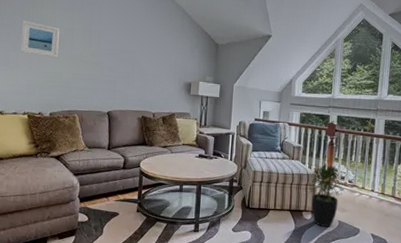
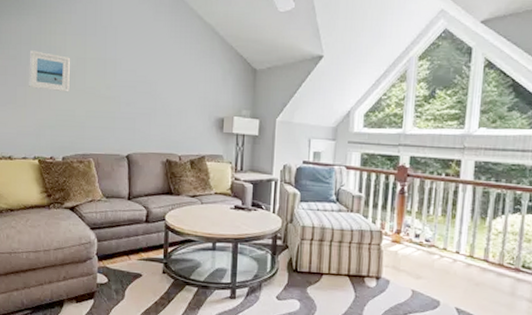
potted plant: present [307,163,346,227] -> none [371,217,421,297]

